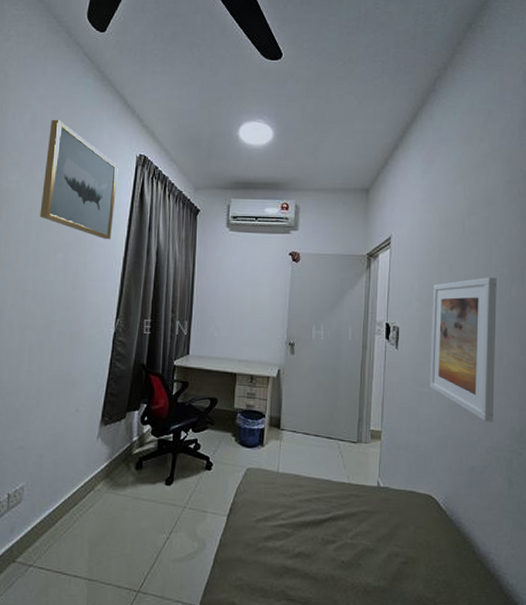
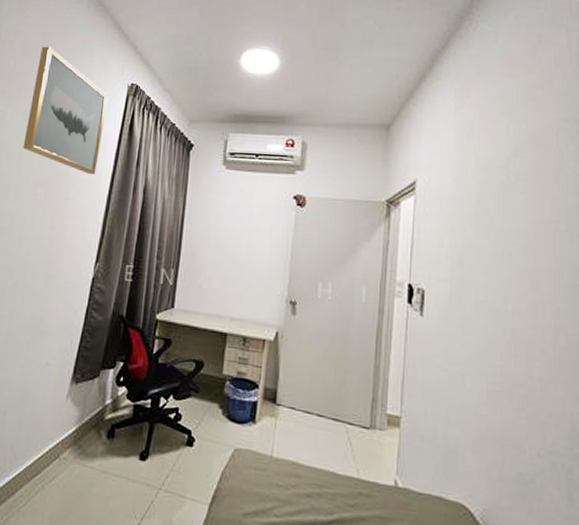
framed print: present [429,277,497,422] -> none [463,234,550,417]

